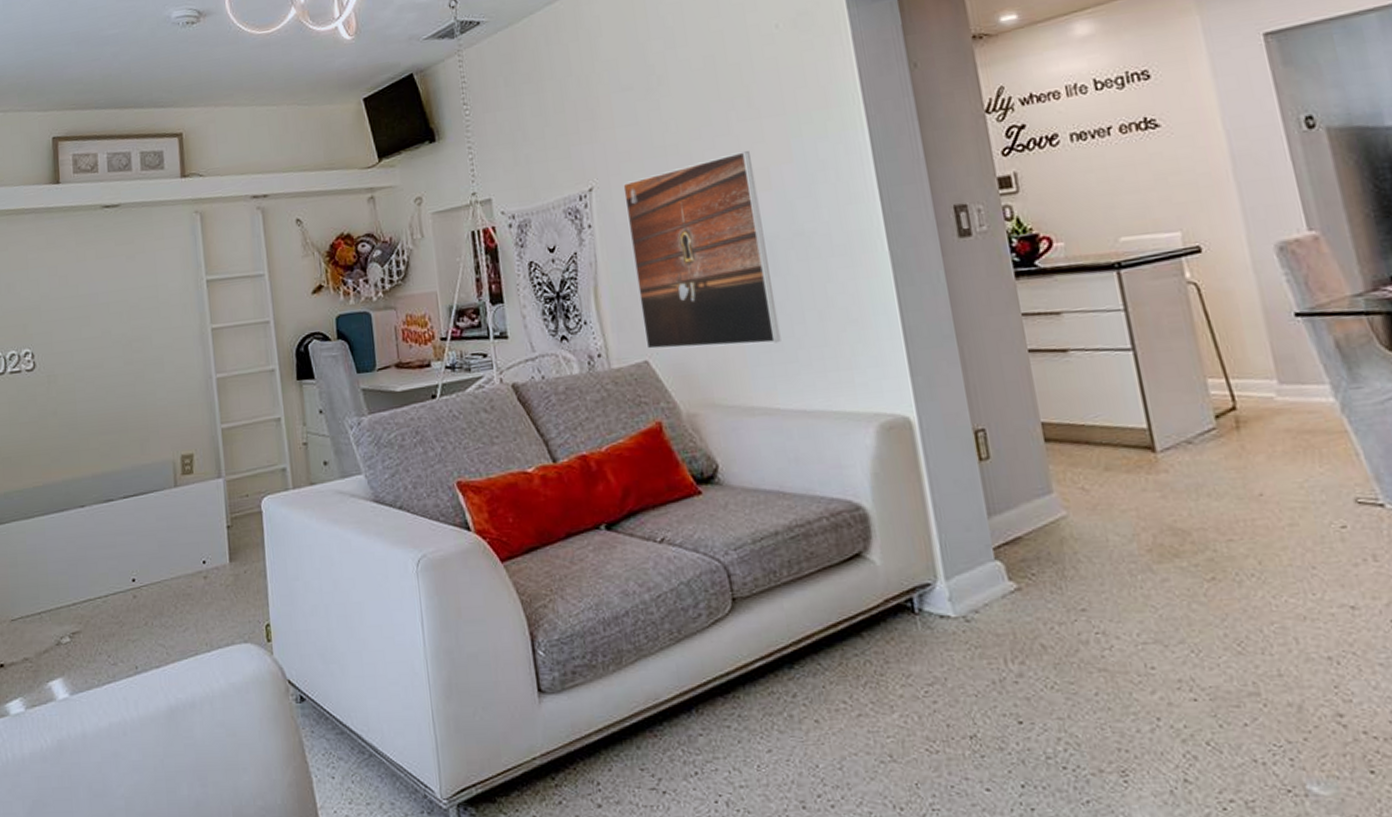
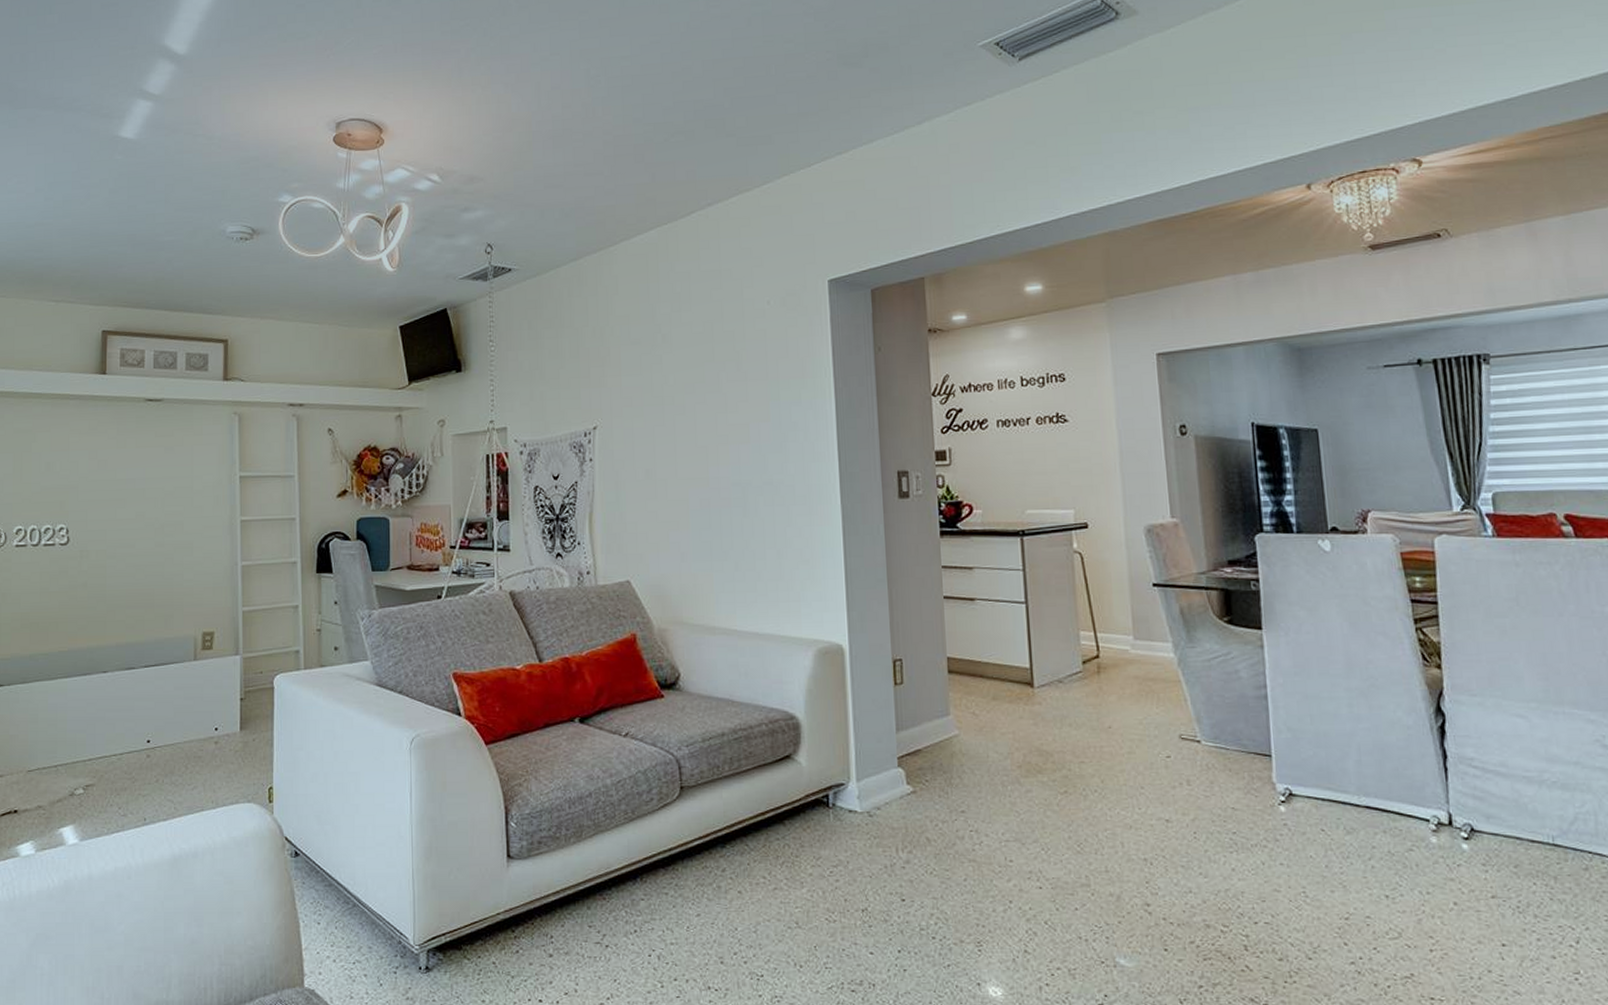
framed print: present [623,150,781,350] -> none [623,407,744,574]

